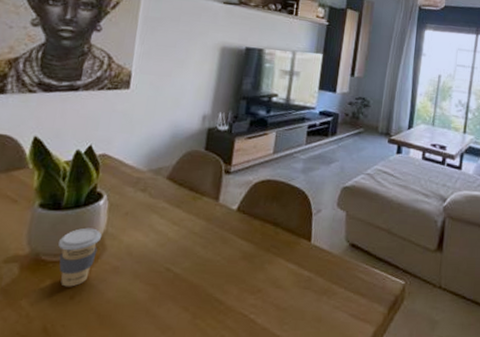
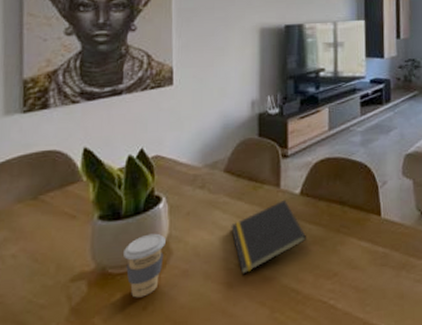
notepad: none [166,213,237,279] -> present [231,199,306,275]

